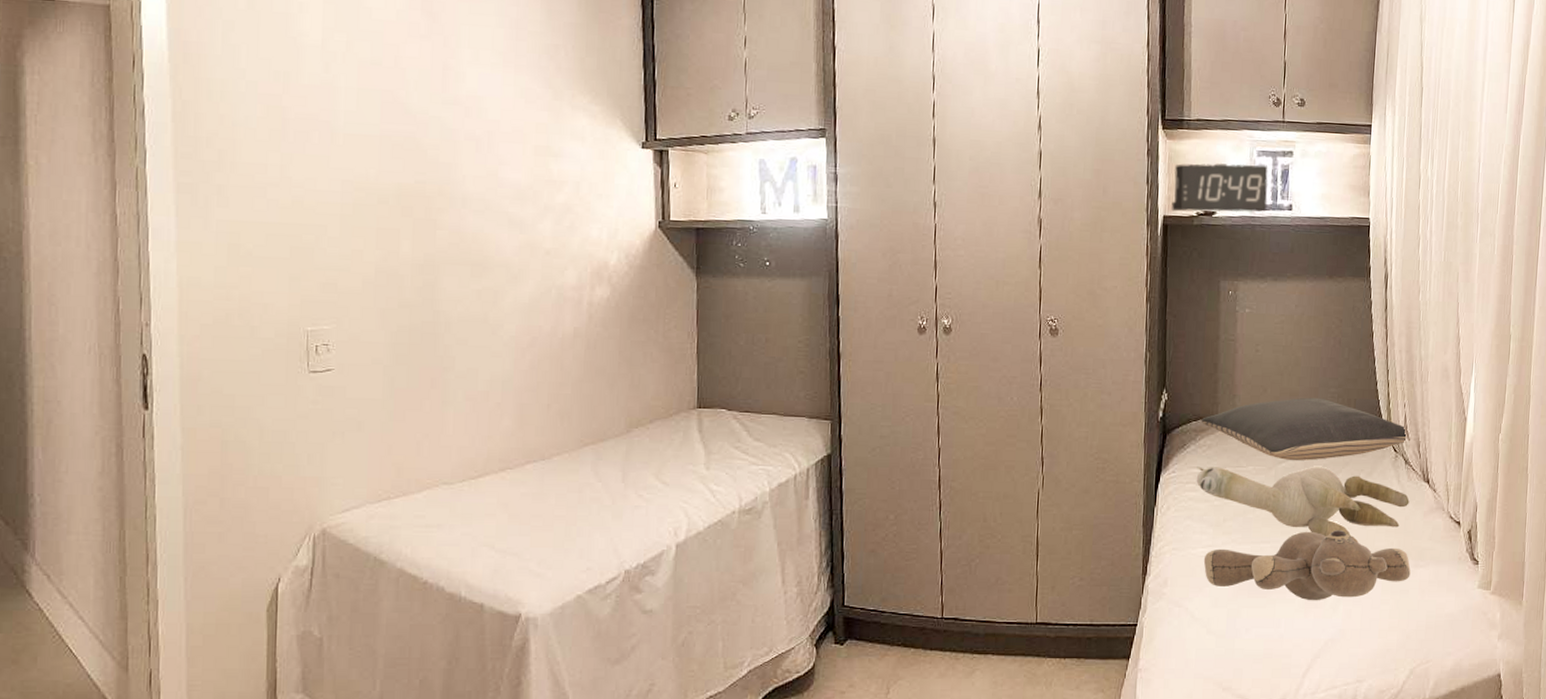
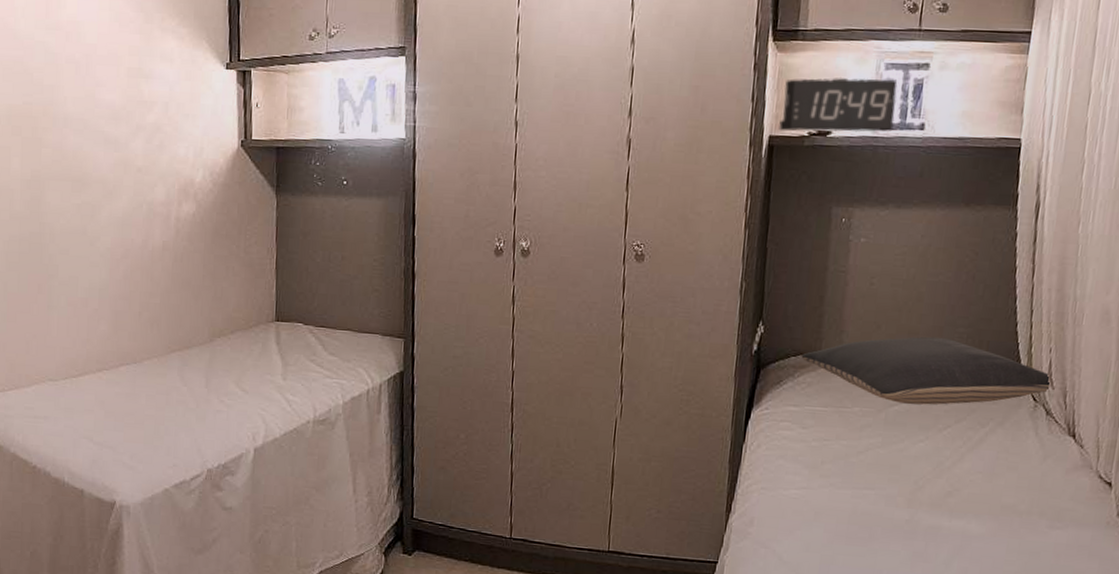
plush toy: present [1196,466,1410,543] -> none [792,404,1049,497]
stuffed bear: present [1203,530,1411,601] -> none [796,480,1045,555]

